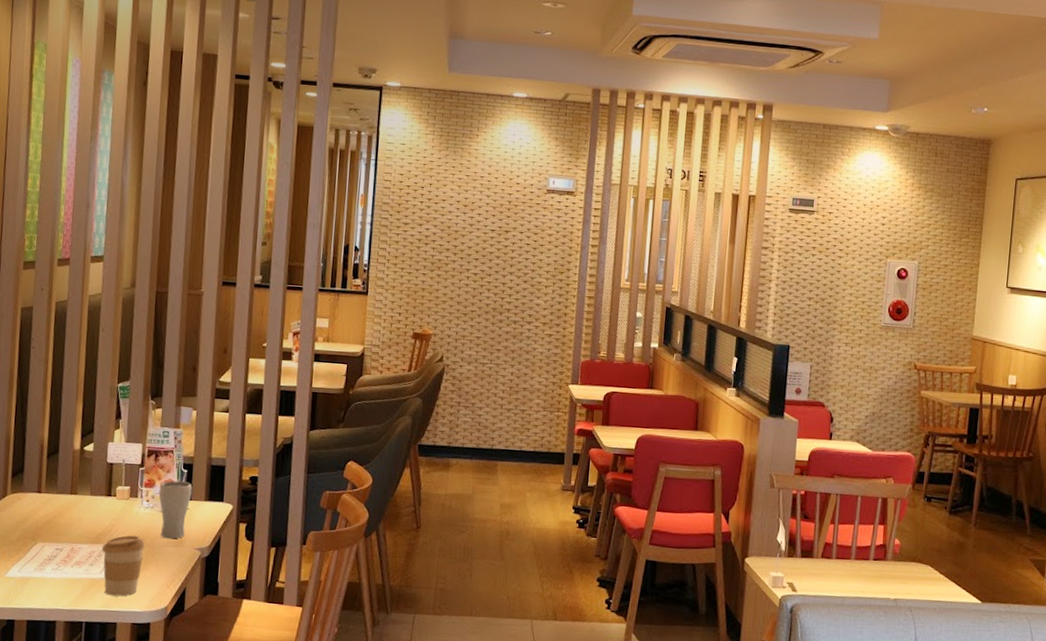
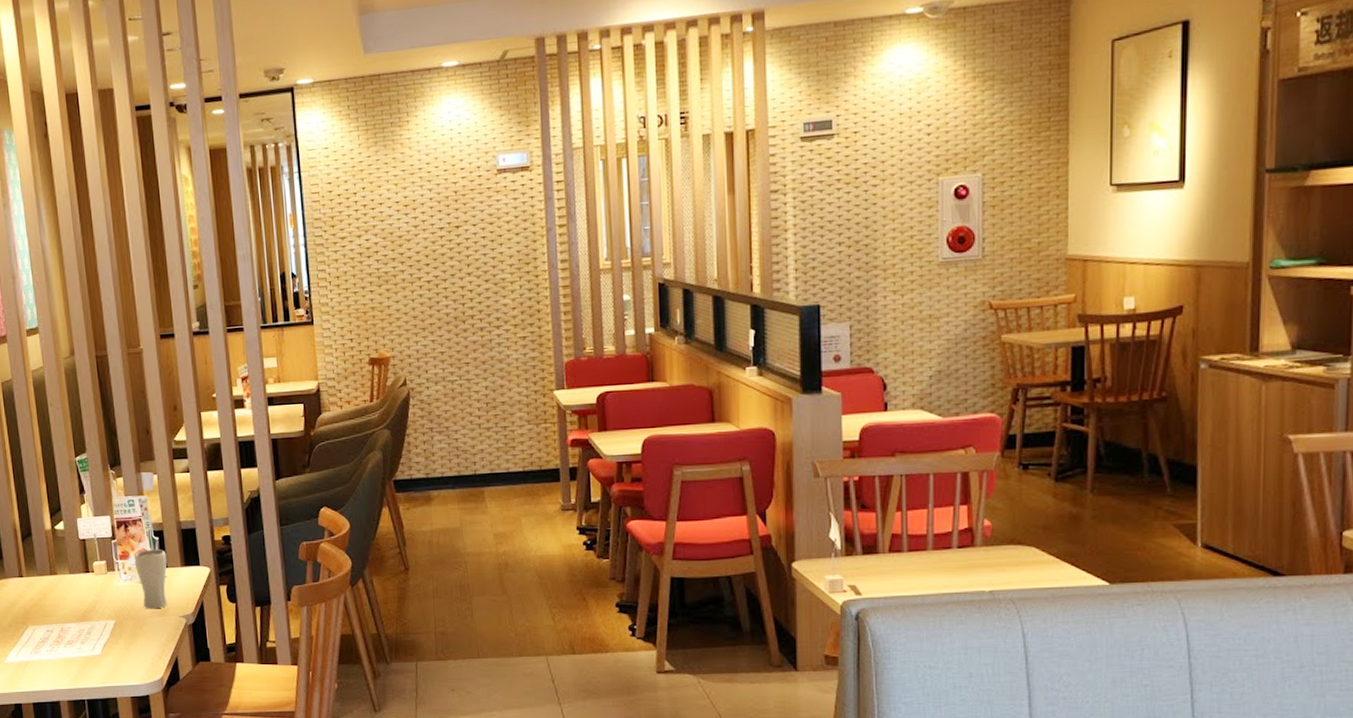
coffee cup: present [102,535,145,597] -> none [89,609,131,672]

